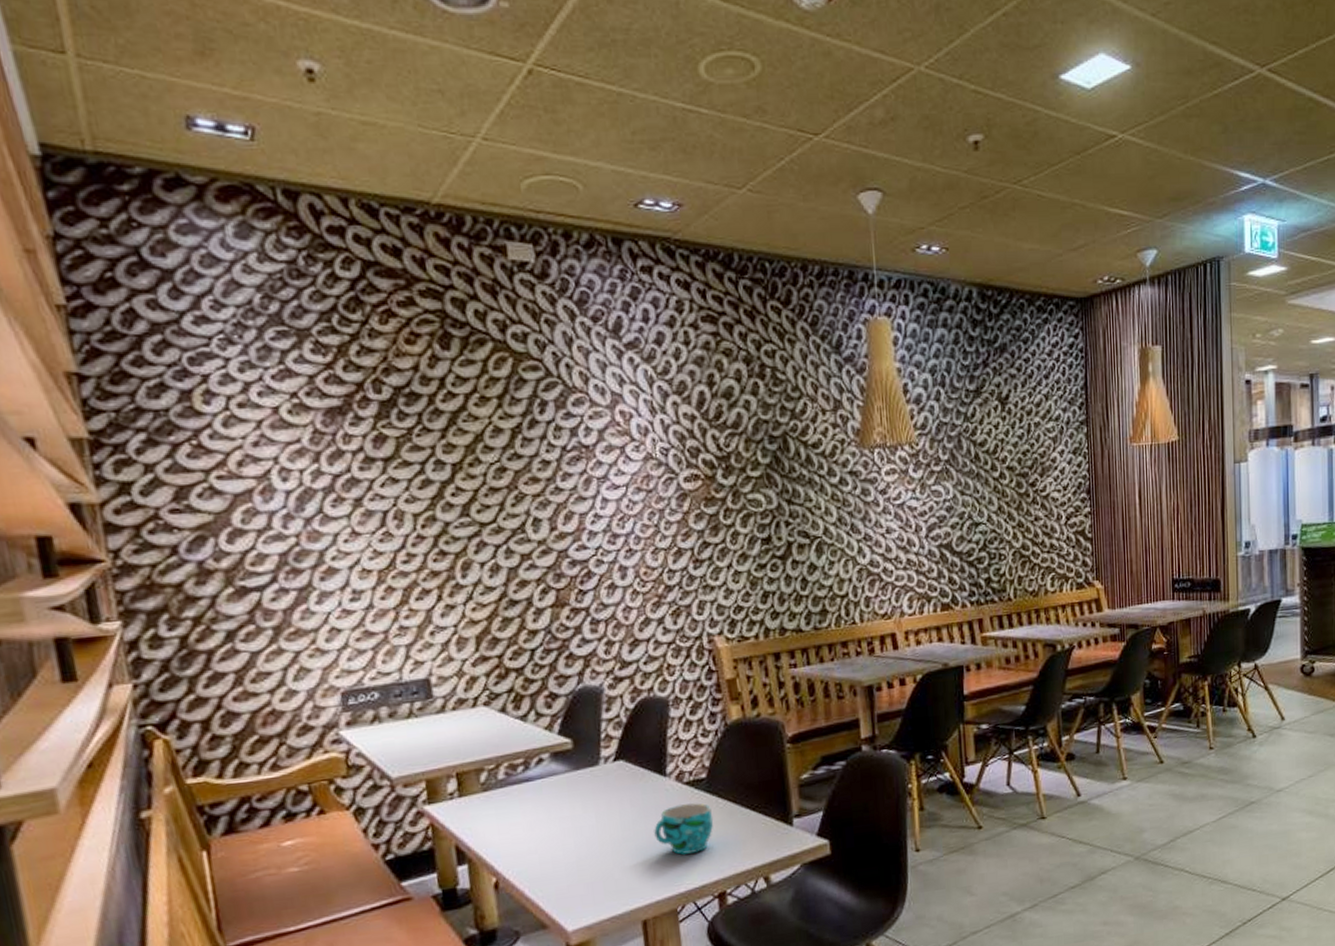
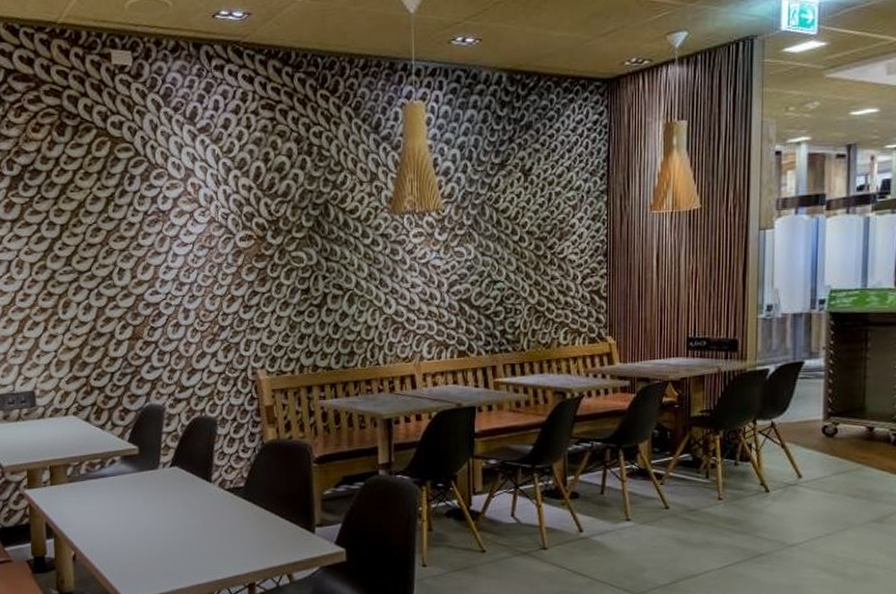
cup: present [654,803,714,855] -> none [199,507,248,548]

